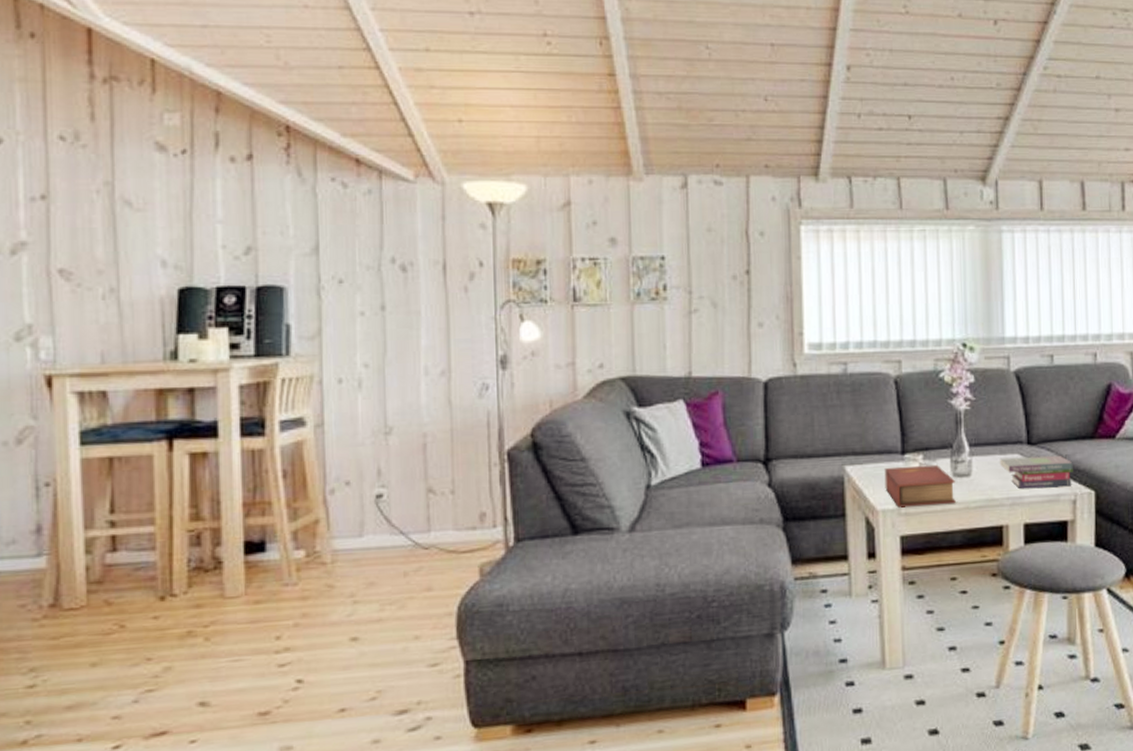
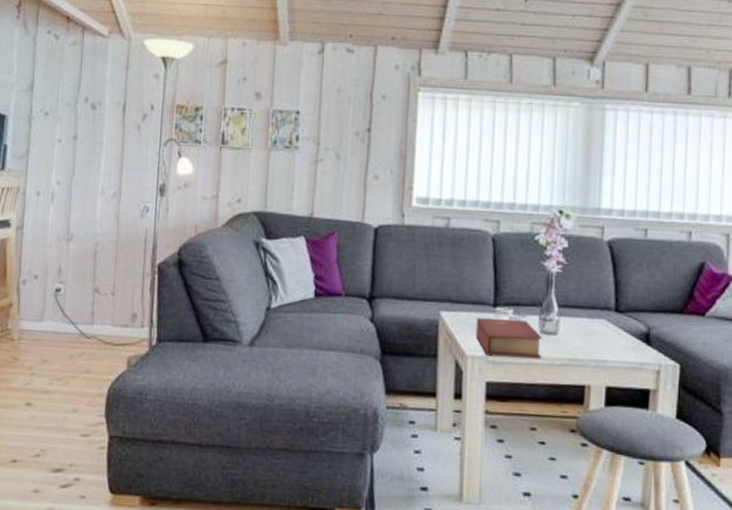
books: present [999,455,1073,490] -> none [586,321,660,357]

